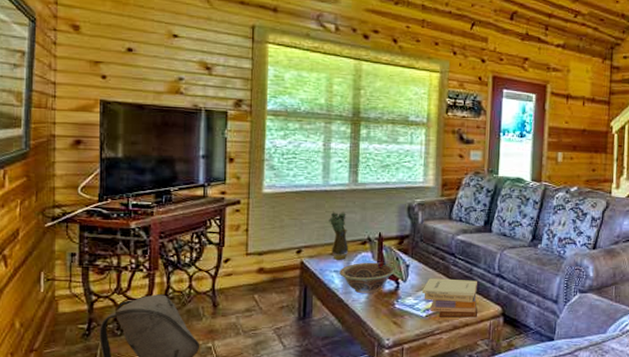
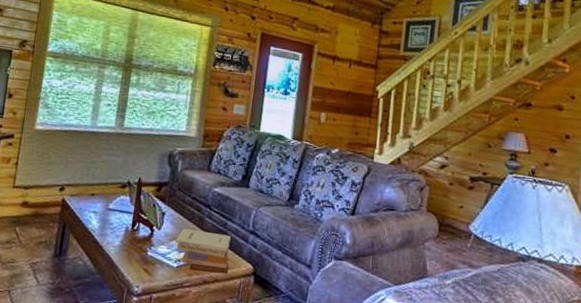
vase: present [329,210,349,260] -> none [92,151,110,202]
decorative bowl: present [340,262,395,294] -> none [97,205,151,239]

